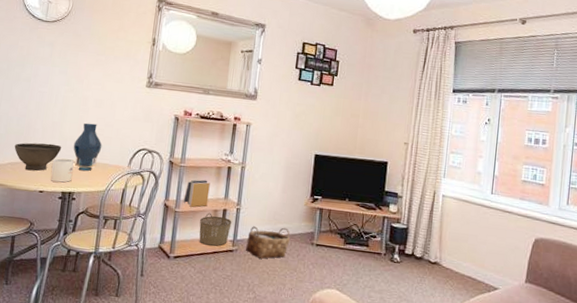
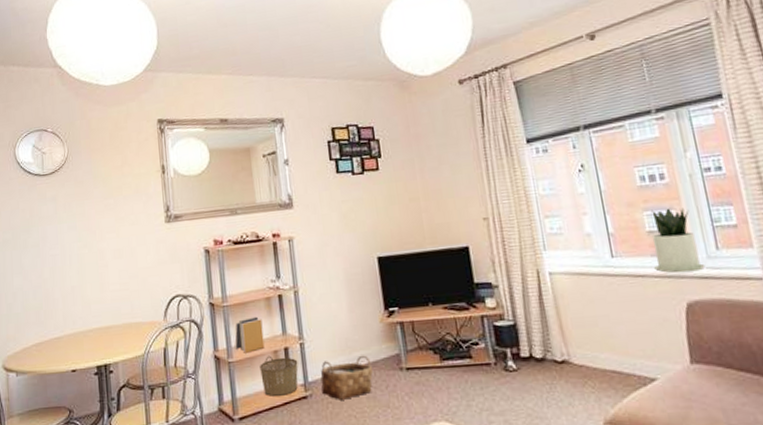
bowl: present [14,142,62,171] -> none [35,311,87,349]
mug: present [50,158,74,183] -> none [79,326,105,356]
vase: present [73,123,102,171] -> none [99,278,131,337]
planter: none [519,165,556,218] -> present [651,207,706,274]

